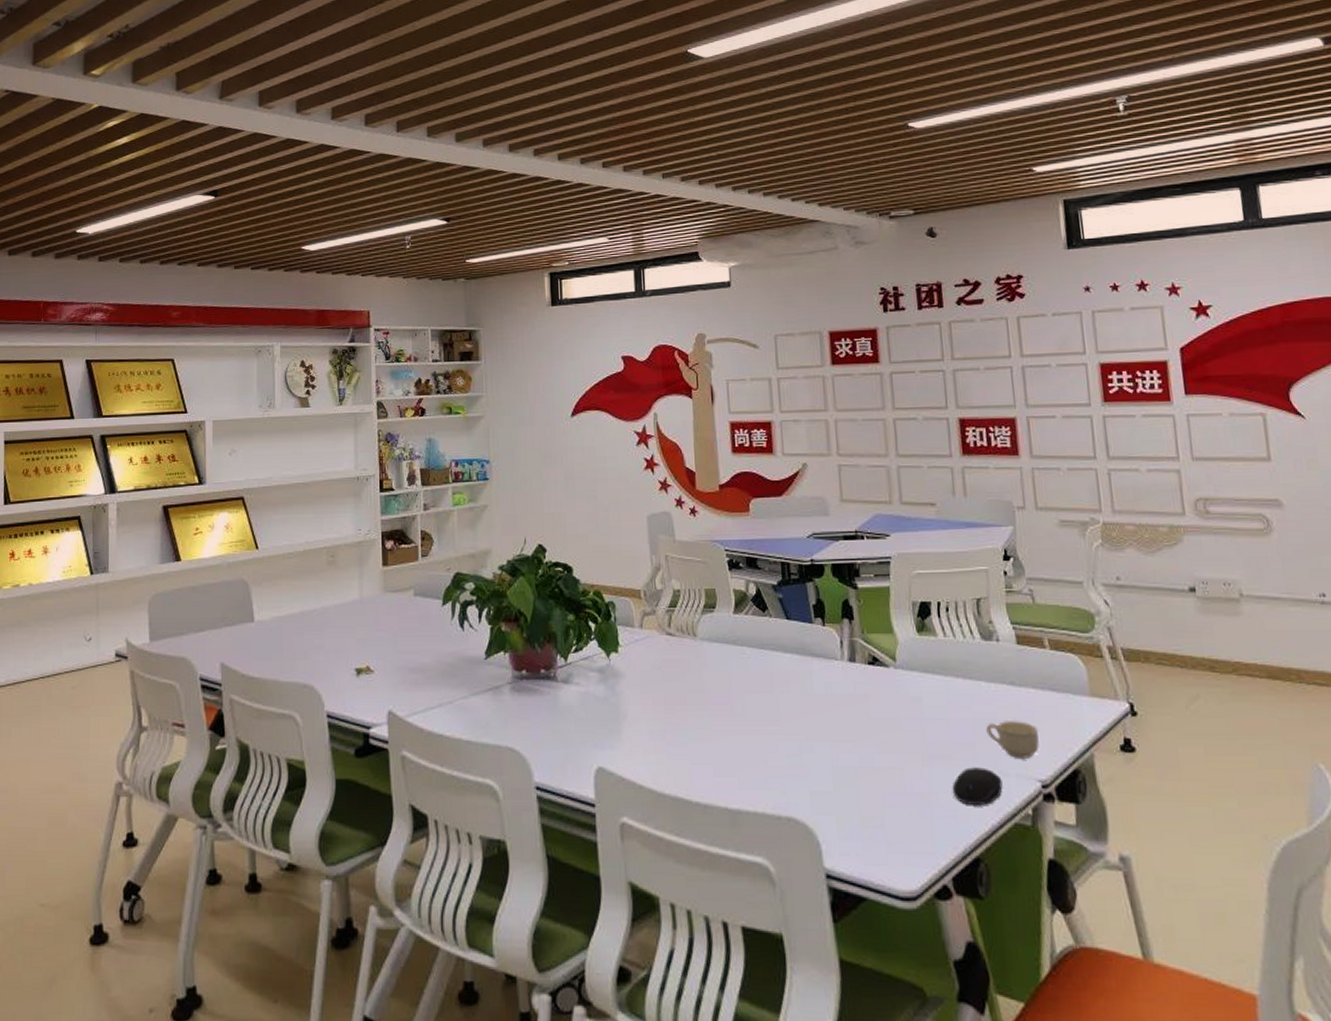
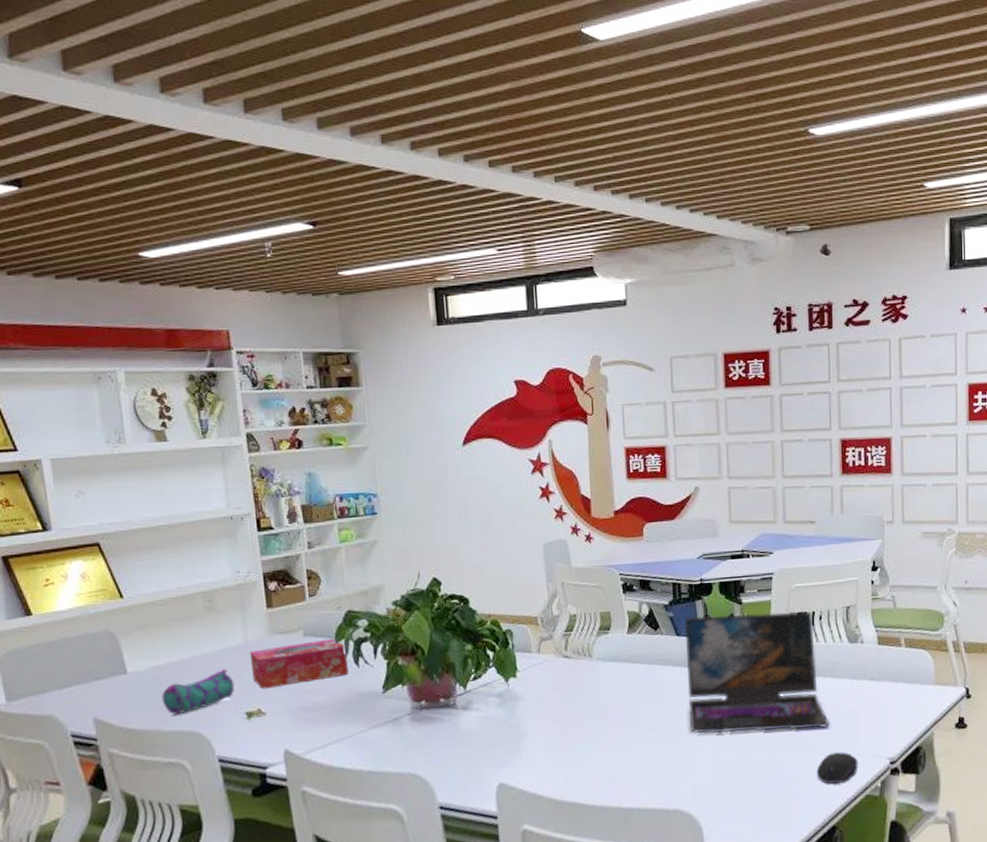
pencil case: none [282,623,348,666] -> present [161,668,235,715]
tissue box: none [364,599,454,646] -> present [250,638,349,689]
laptop: none [794,599,965,736] -> present [684,611,830,734]
cup: present [986,721,1039,758] -> none [848,710,891,742]

